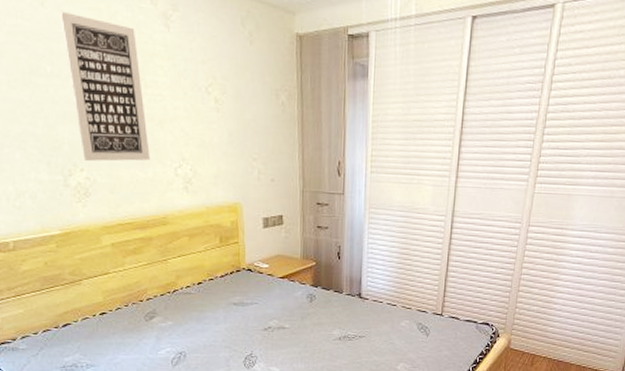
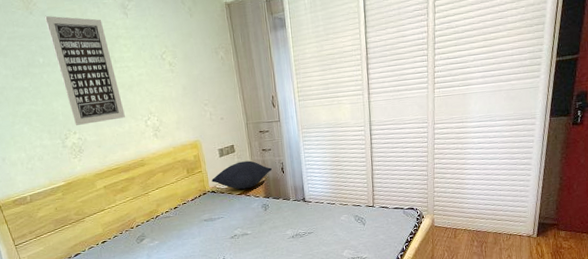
pillow: none [249,237,326,272] -> present [211,160,272,190]

